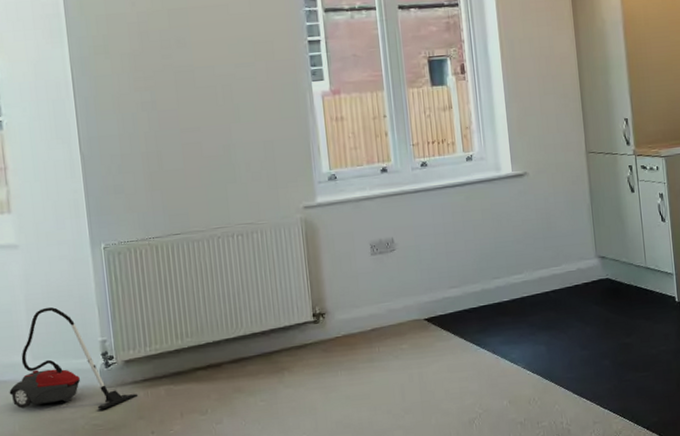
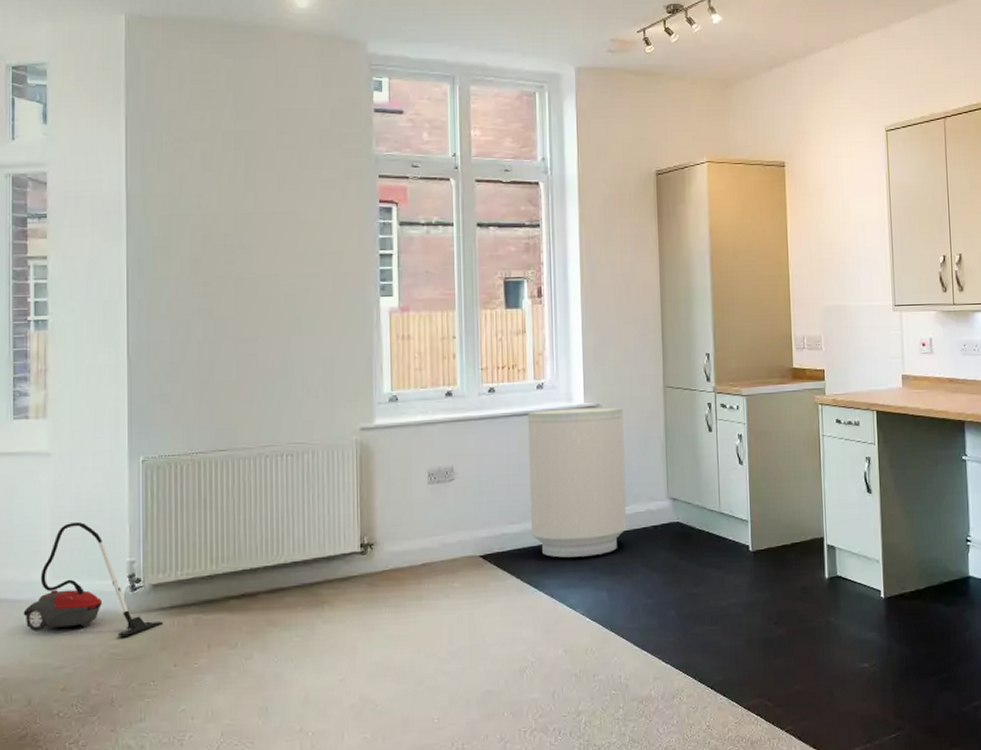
trash can: none [460,174,560,317] -> present [528,407,627,558]

